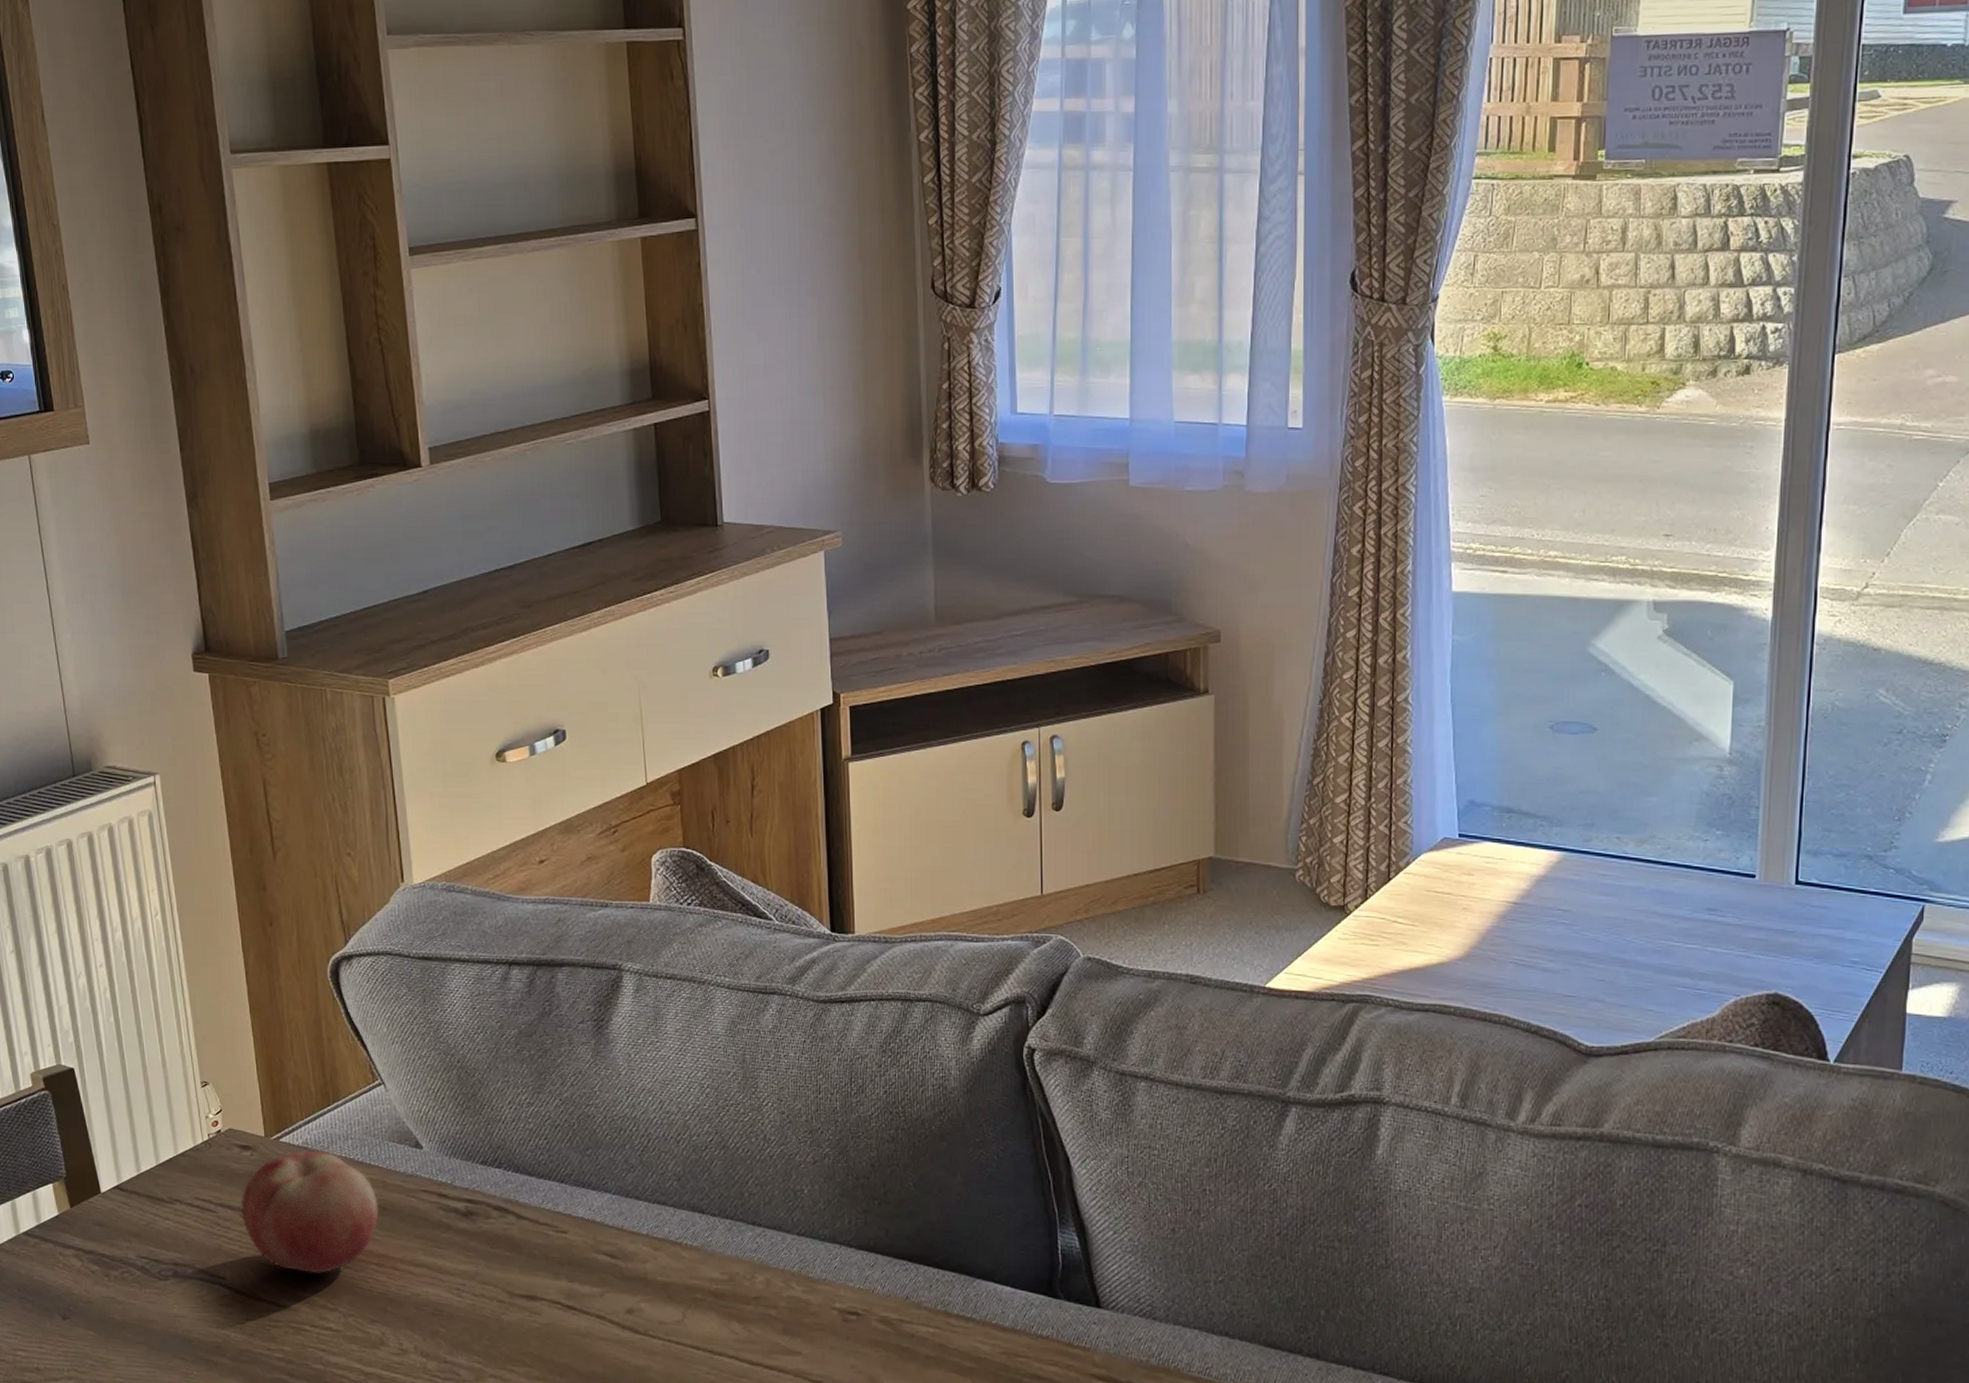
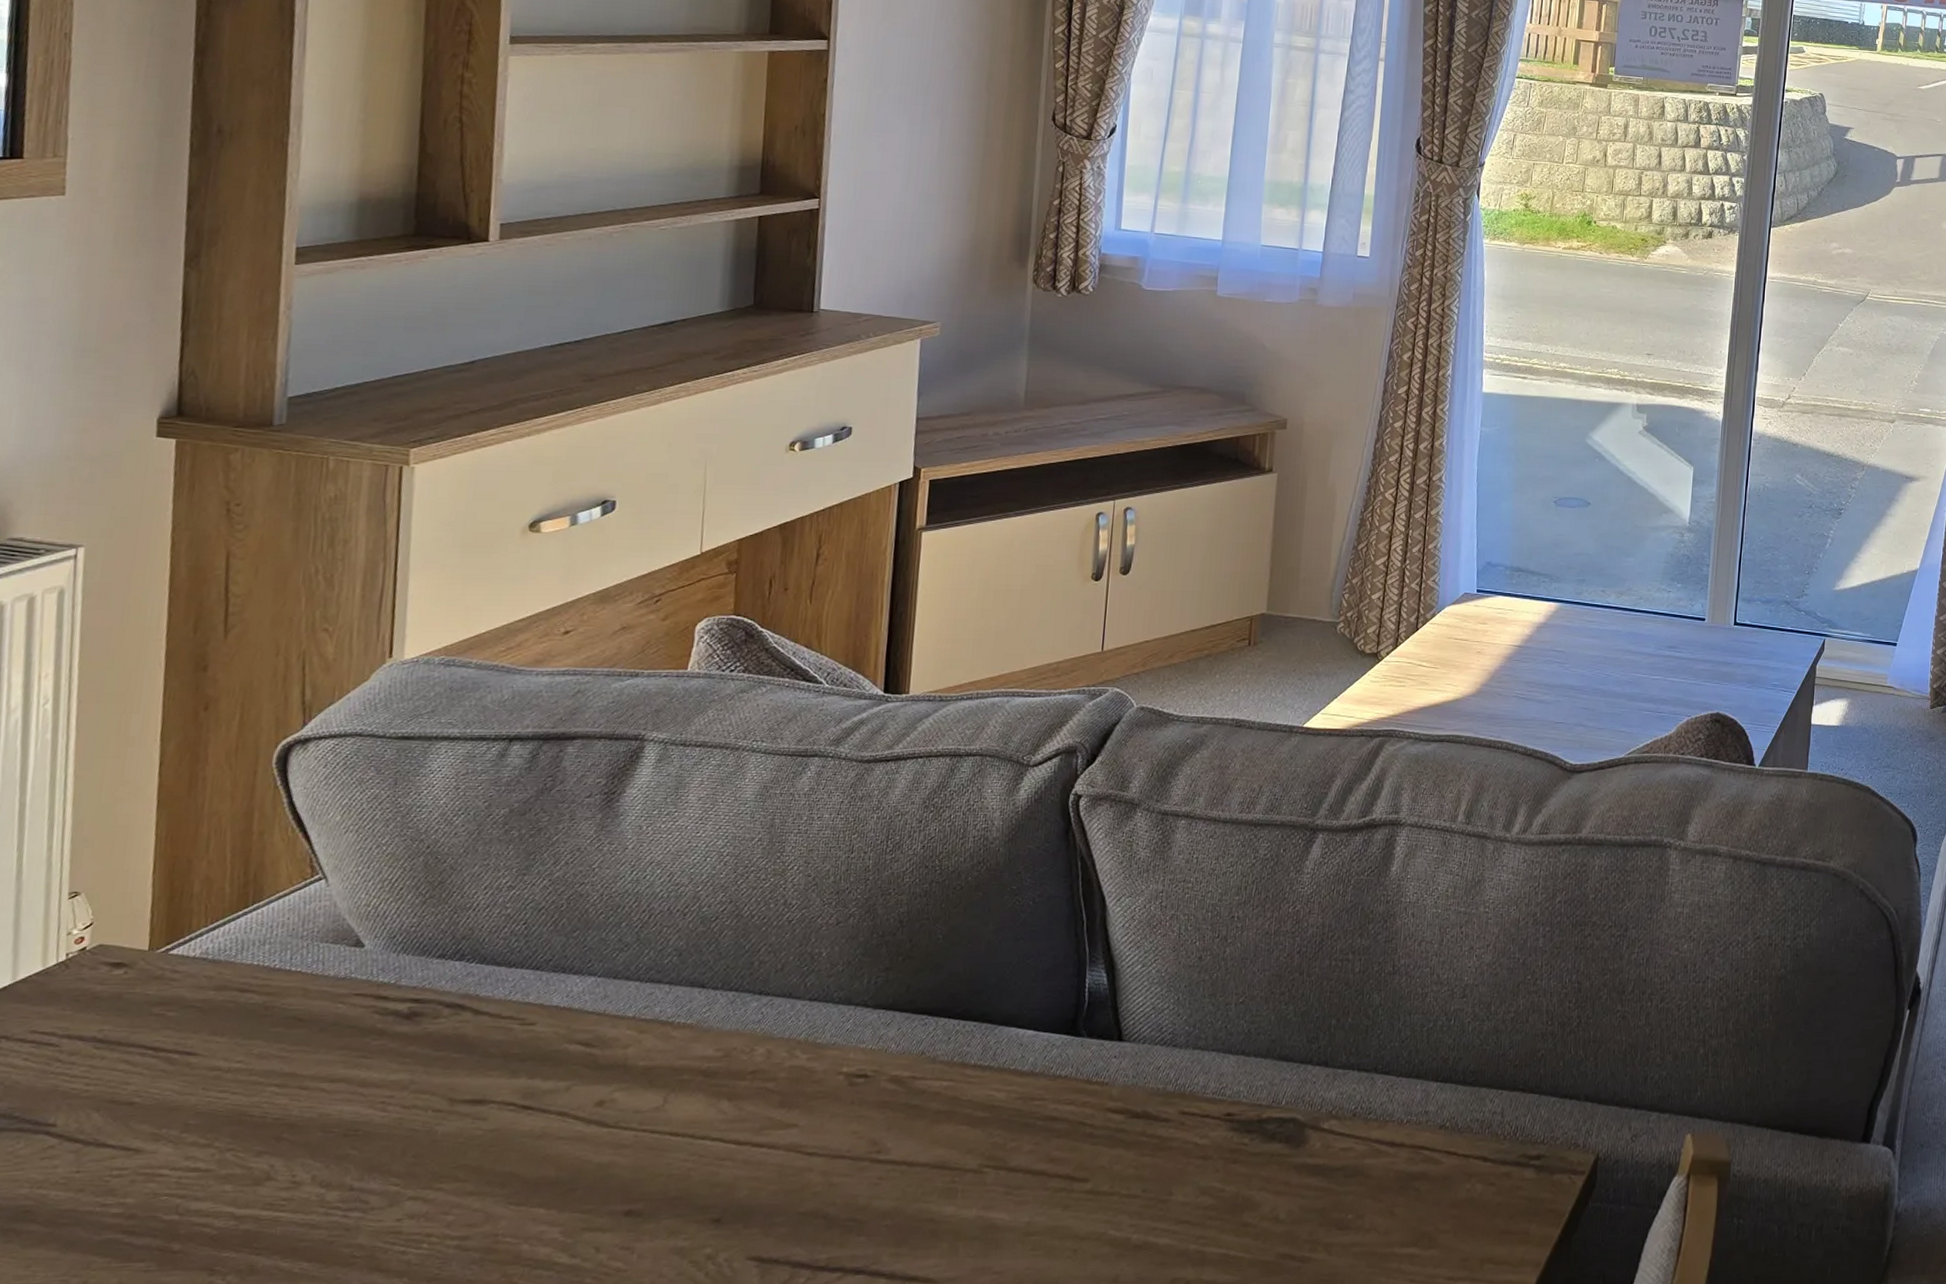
fruit: present [241,1150,379,1274] -> none [95,960,294,1106]

